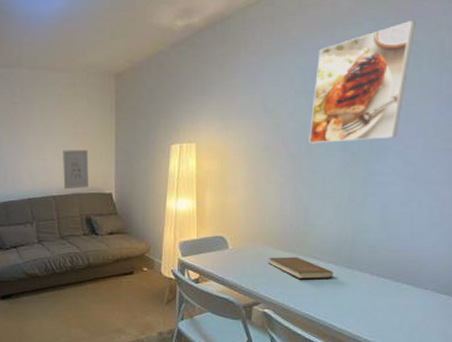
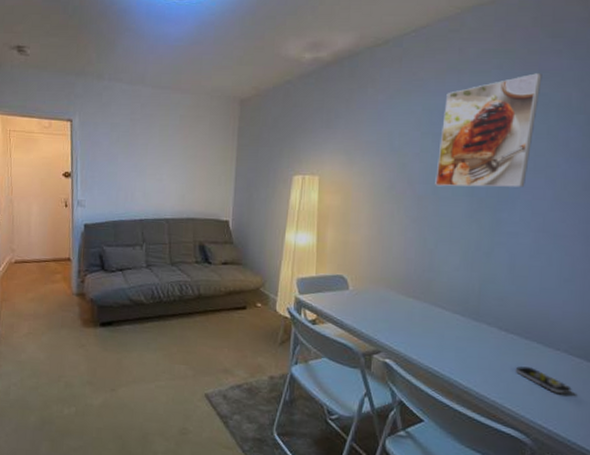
wall art: present [63,149,88,190] -> none [178,172,206,213]
book: present [267,257,333,280] -> none [390,302,459,330]
remote control: none [385,307,439,329] -> present [515,366,572,395]

